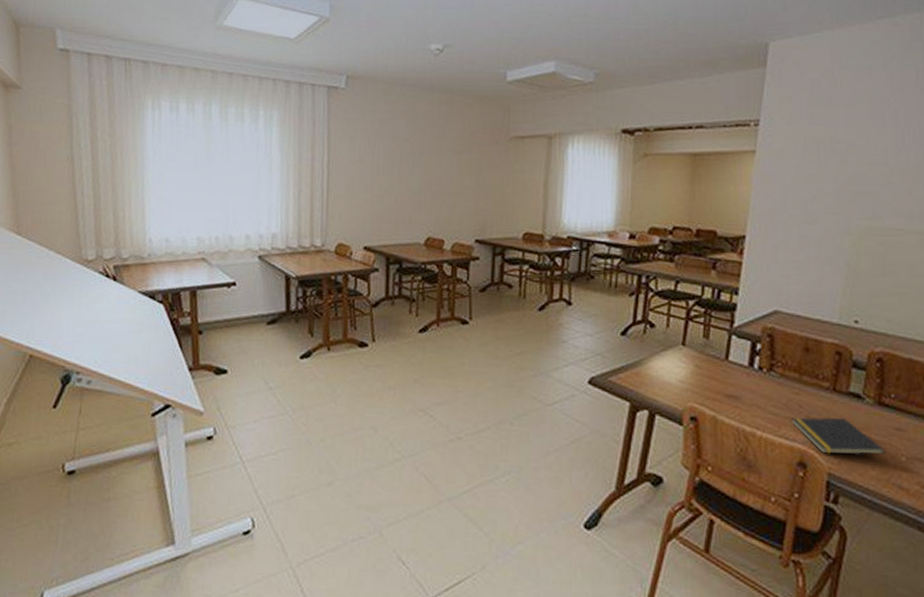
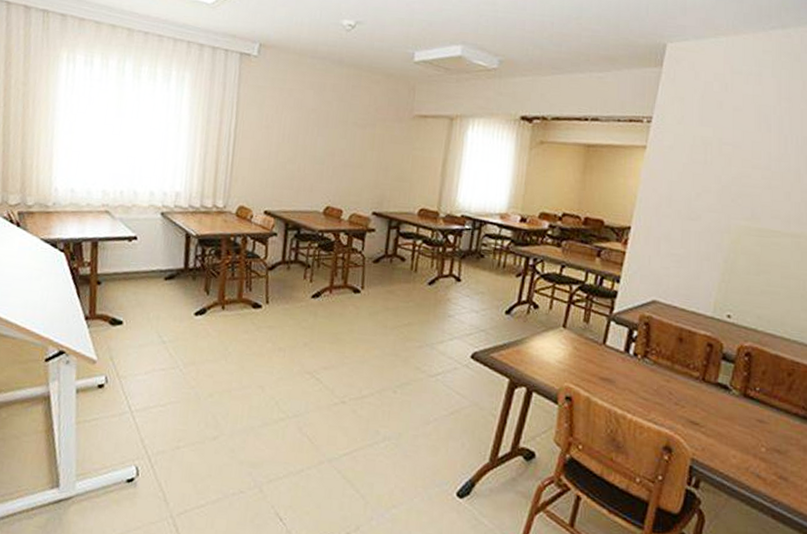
notepad: present [792,417,886,455] -> none [661,403,747,445]

